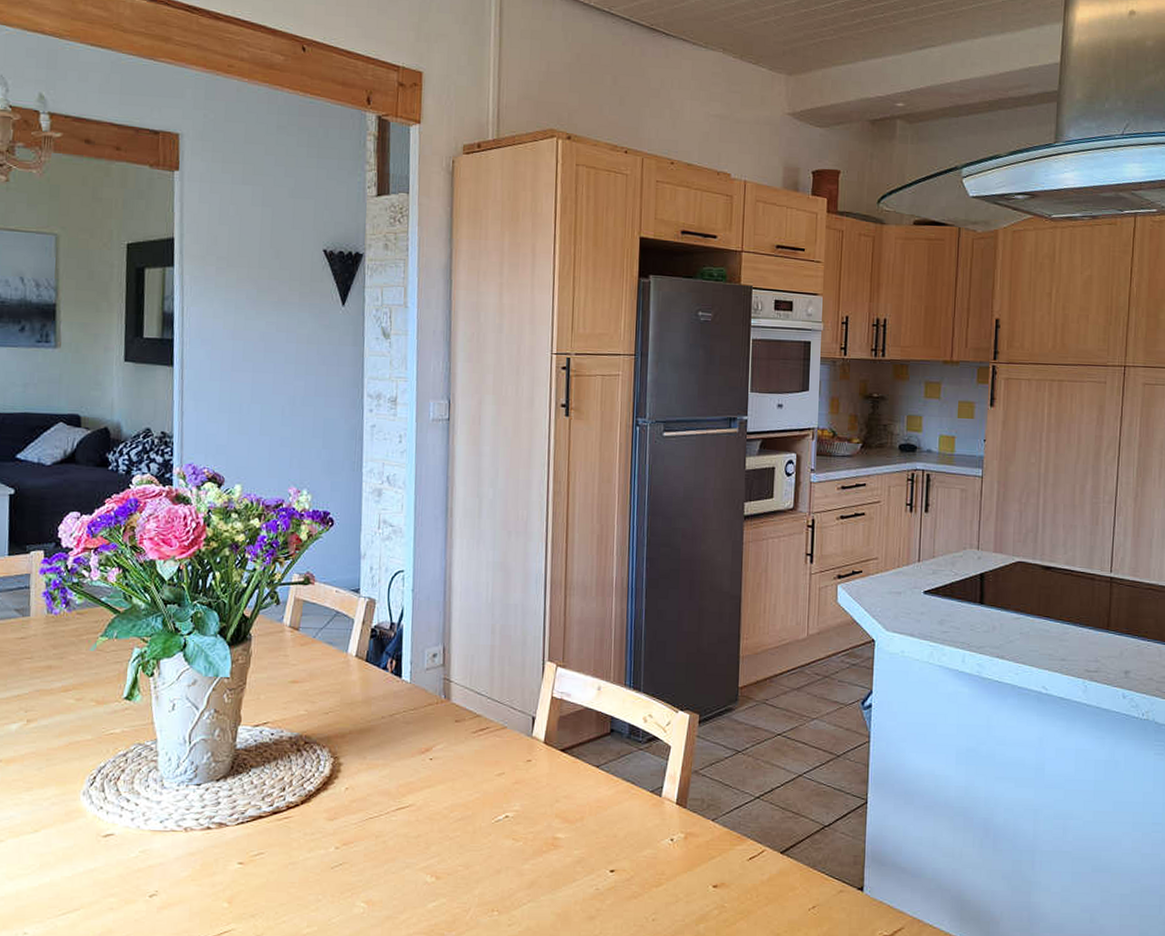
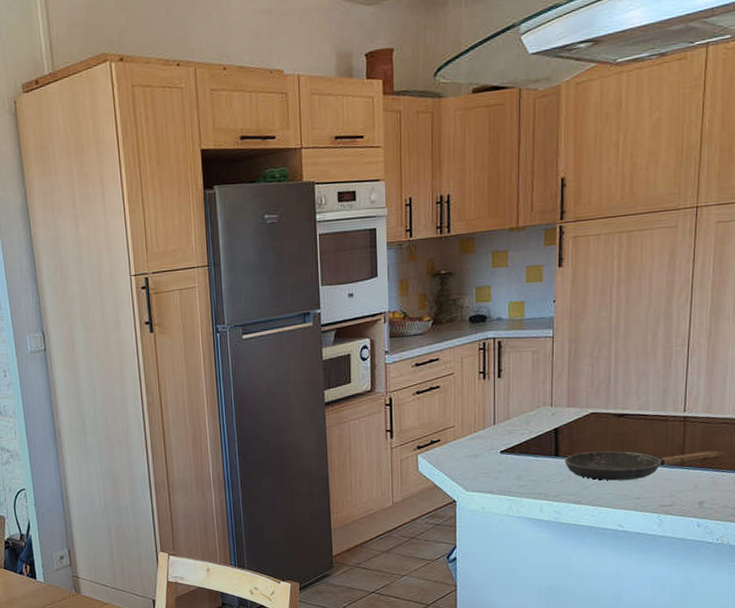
frying pan: none [989,603,1148,639] -> present [565,450,722,481]

